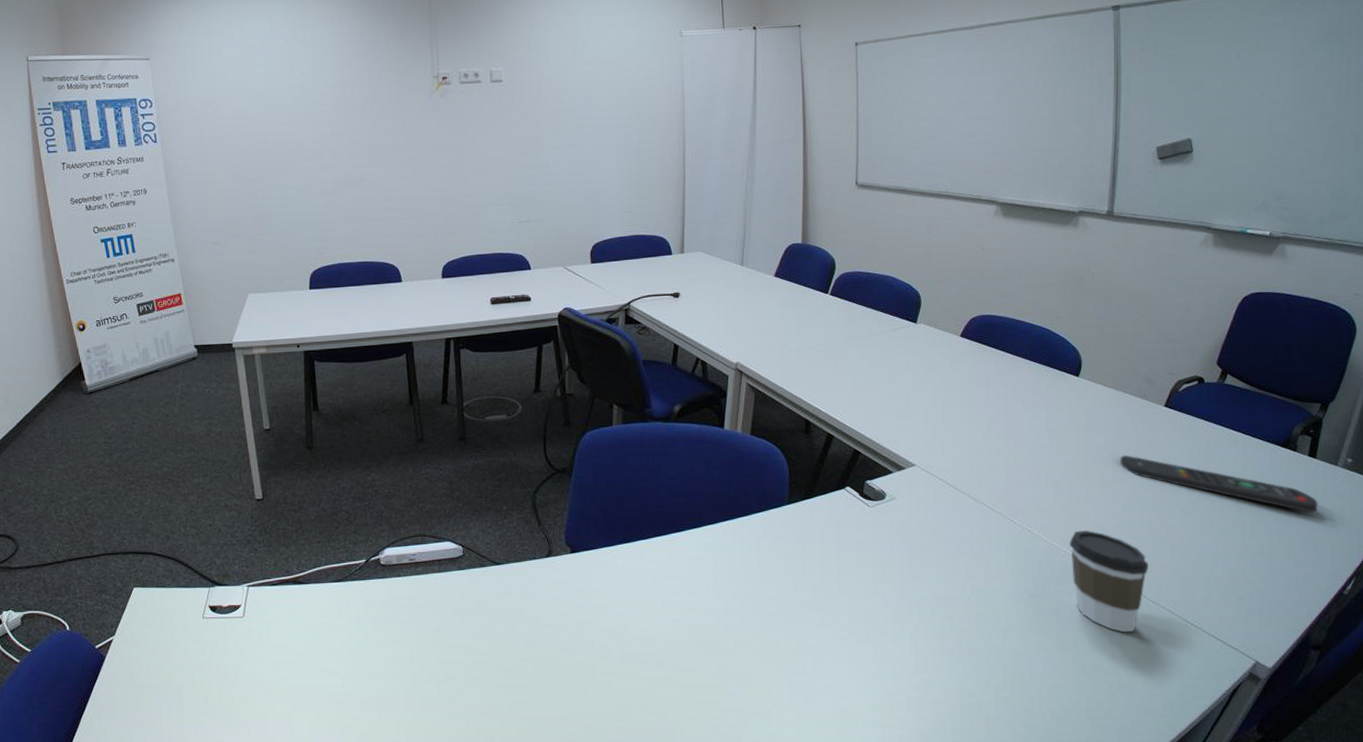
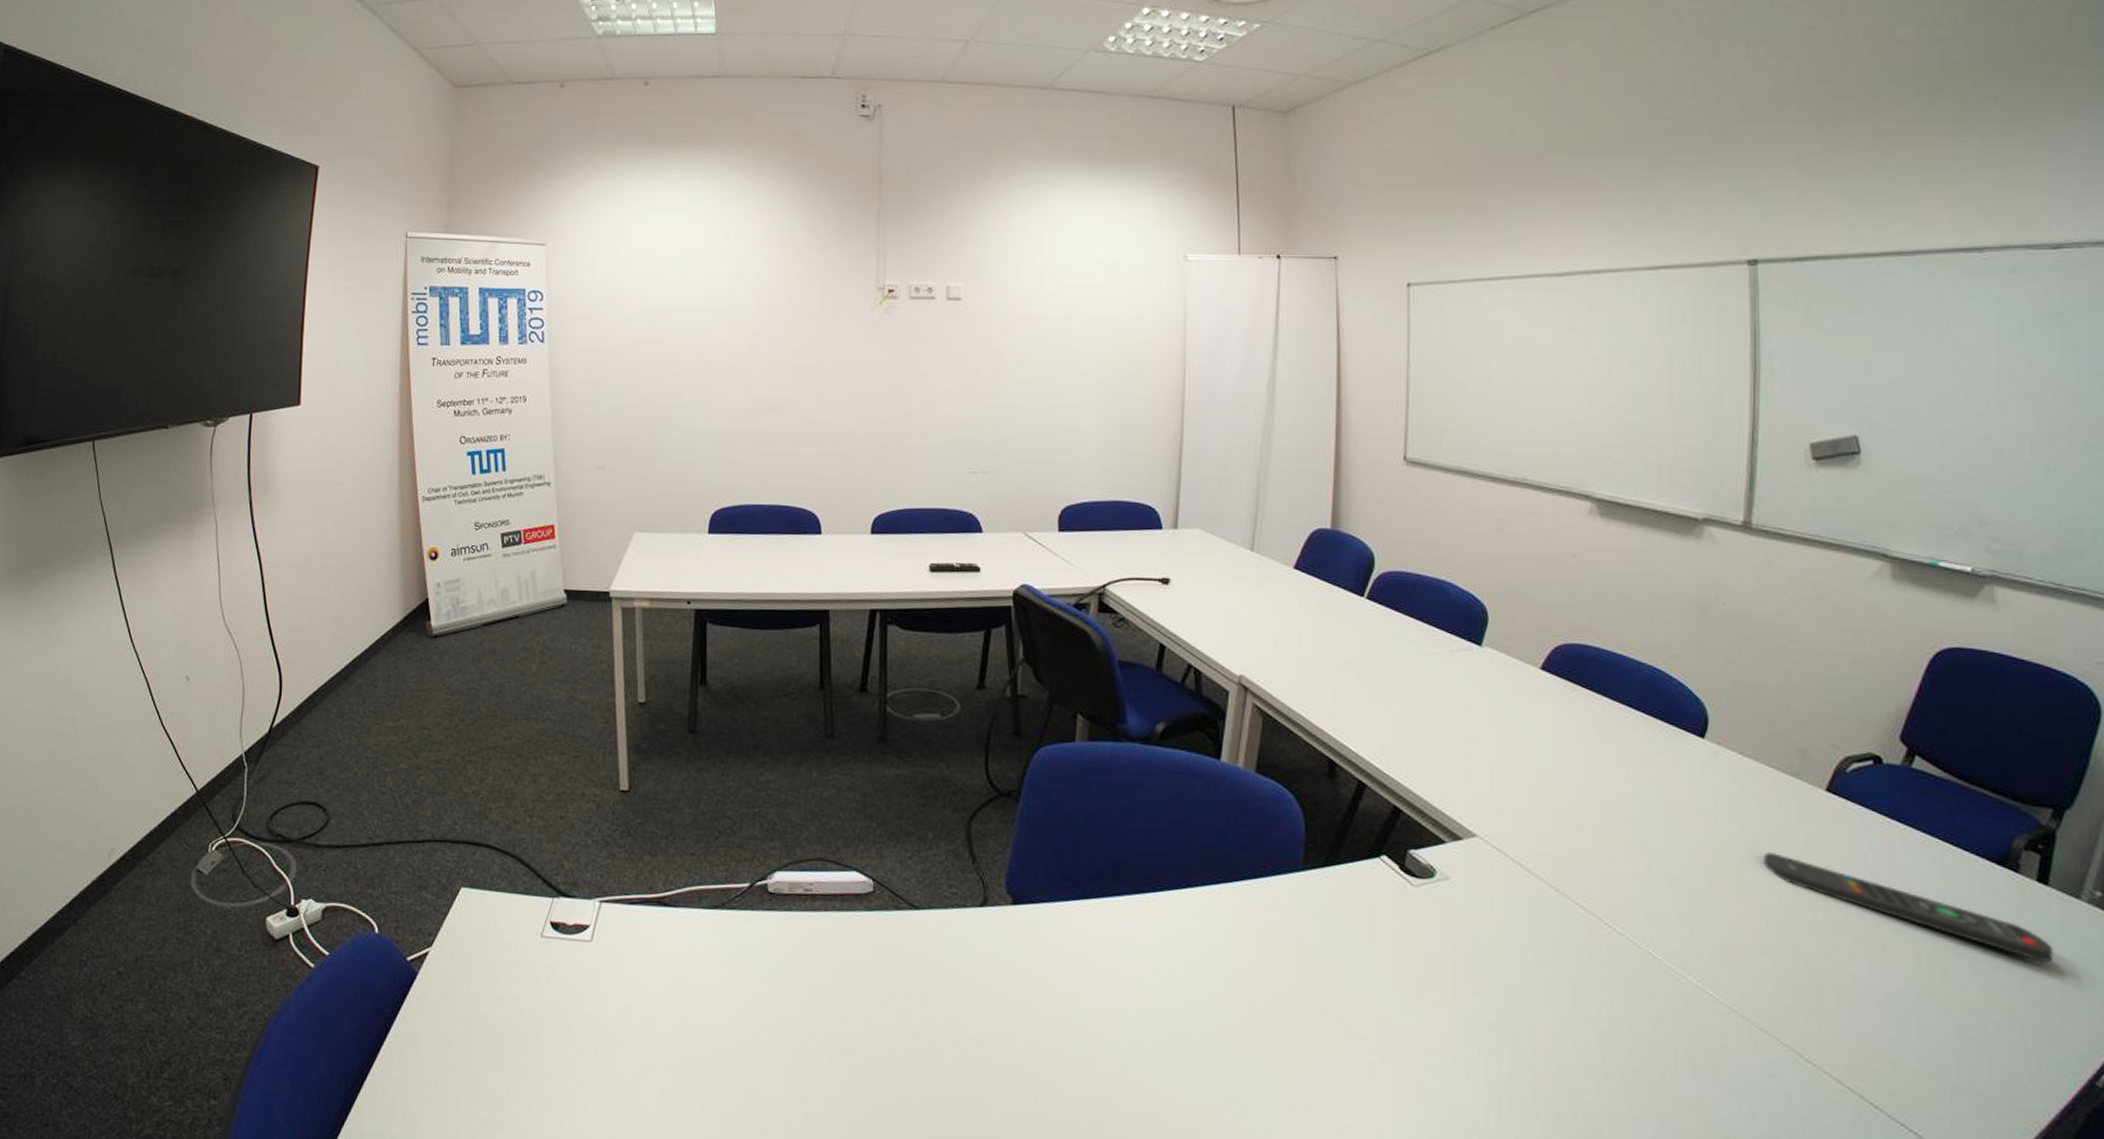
coffee cup: present [1069,530,1148,633] -> none [1692,950,1806,1105]

